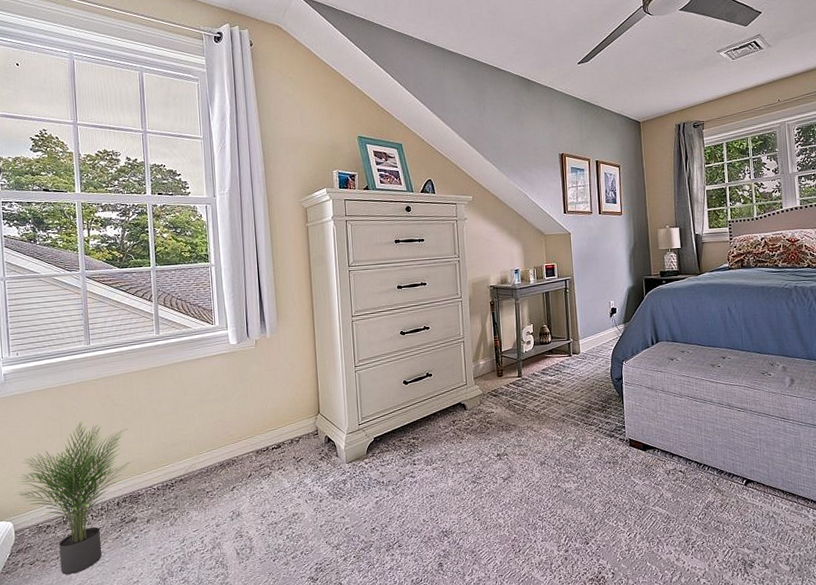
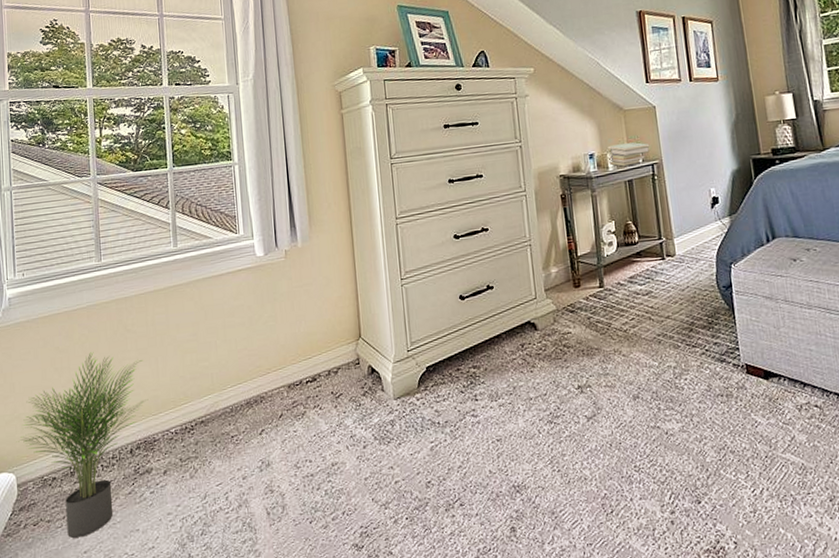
books: none [530,261,564,281] -> present [607,142,650,167]

